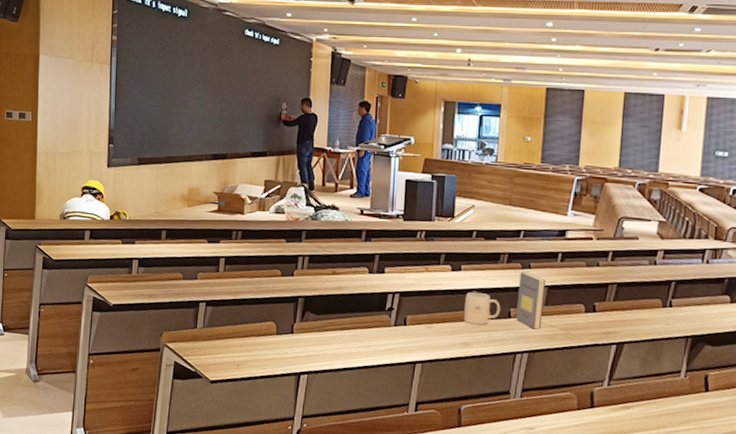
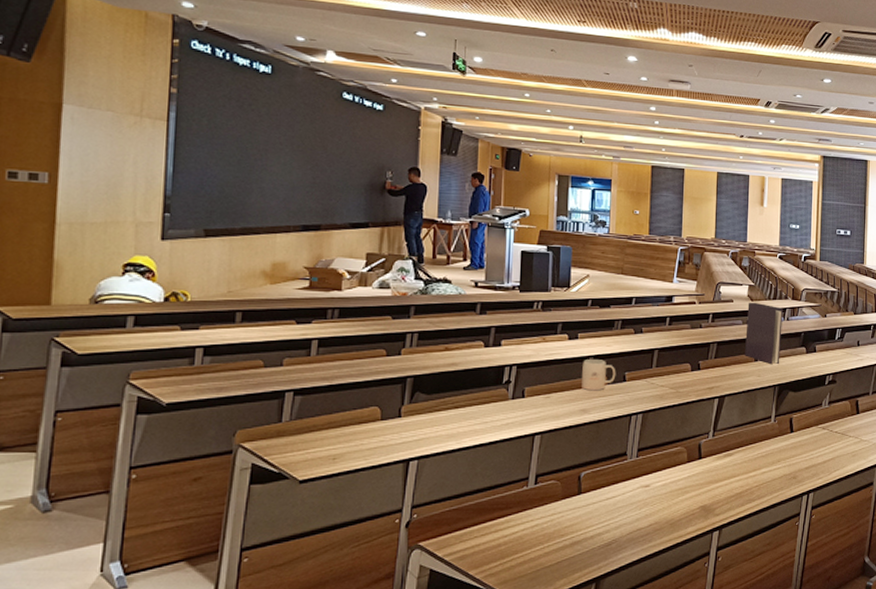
book: present [516,272,547,330] -> none [630,337,657,391]
binder: none [650,240,703,313] -> present [745,302,784,365]

